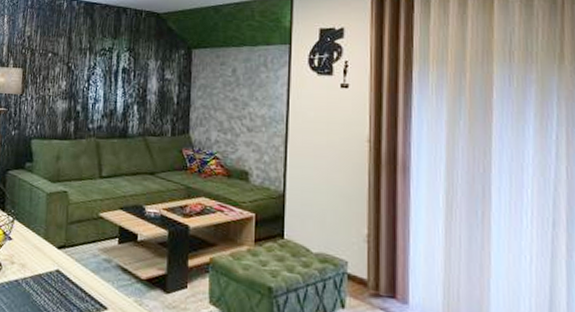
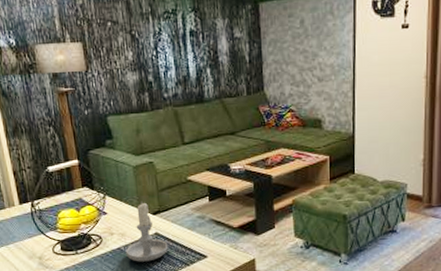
candle: none [22,231,68,303] -> present [125,201,169,262]

